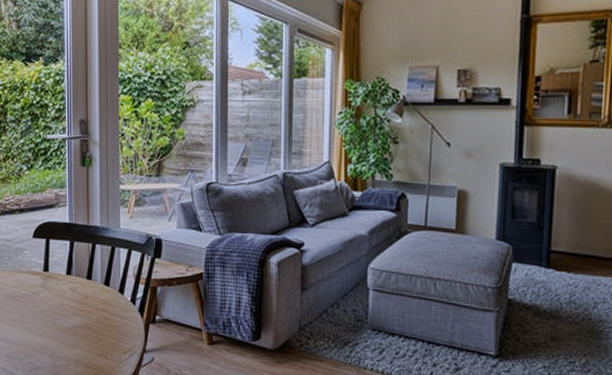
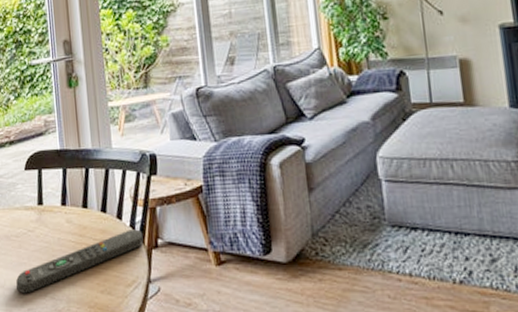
remote control: none [18,304,142,349] -> present [16,229,144,294]

